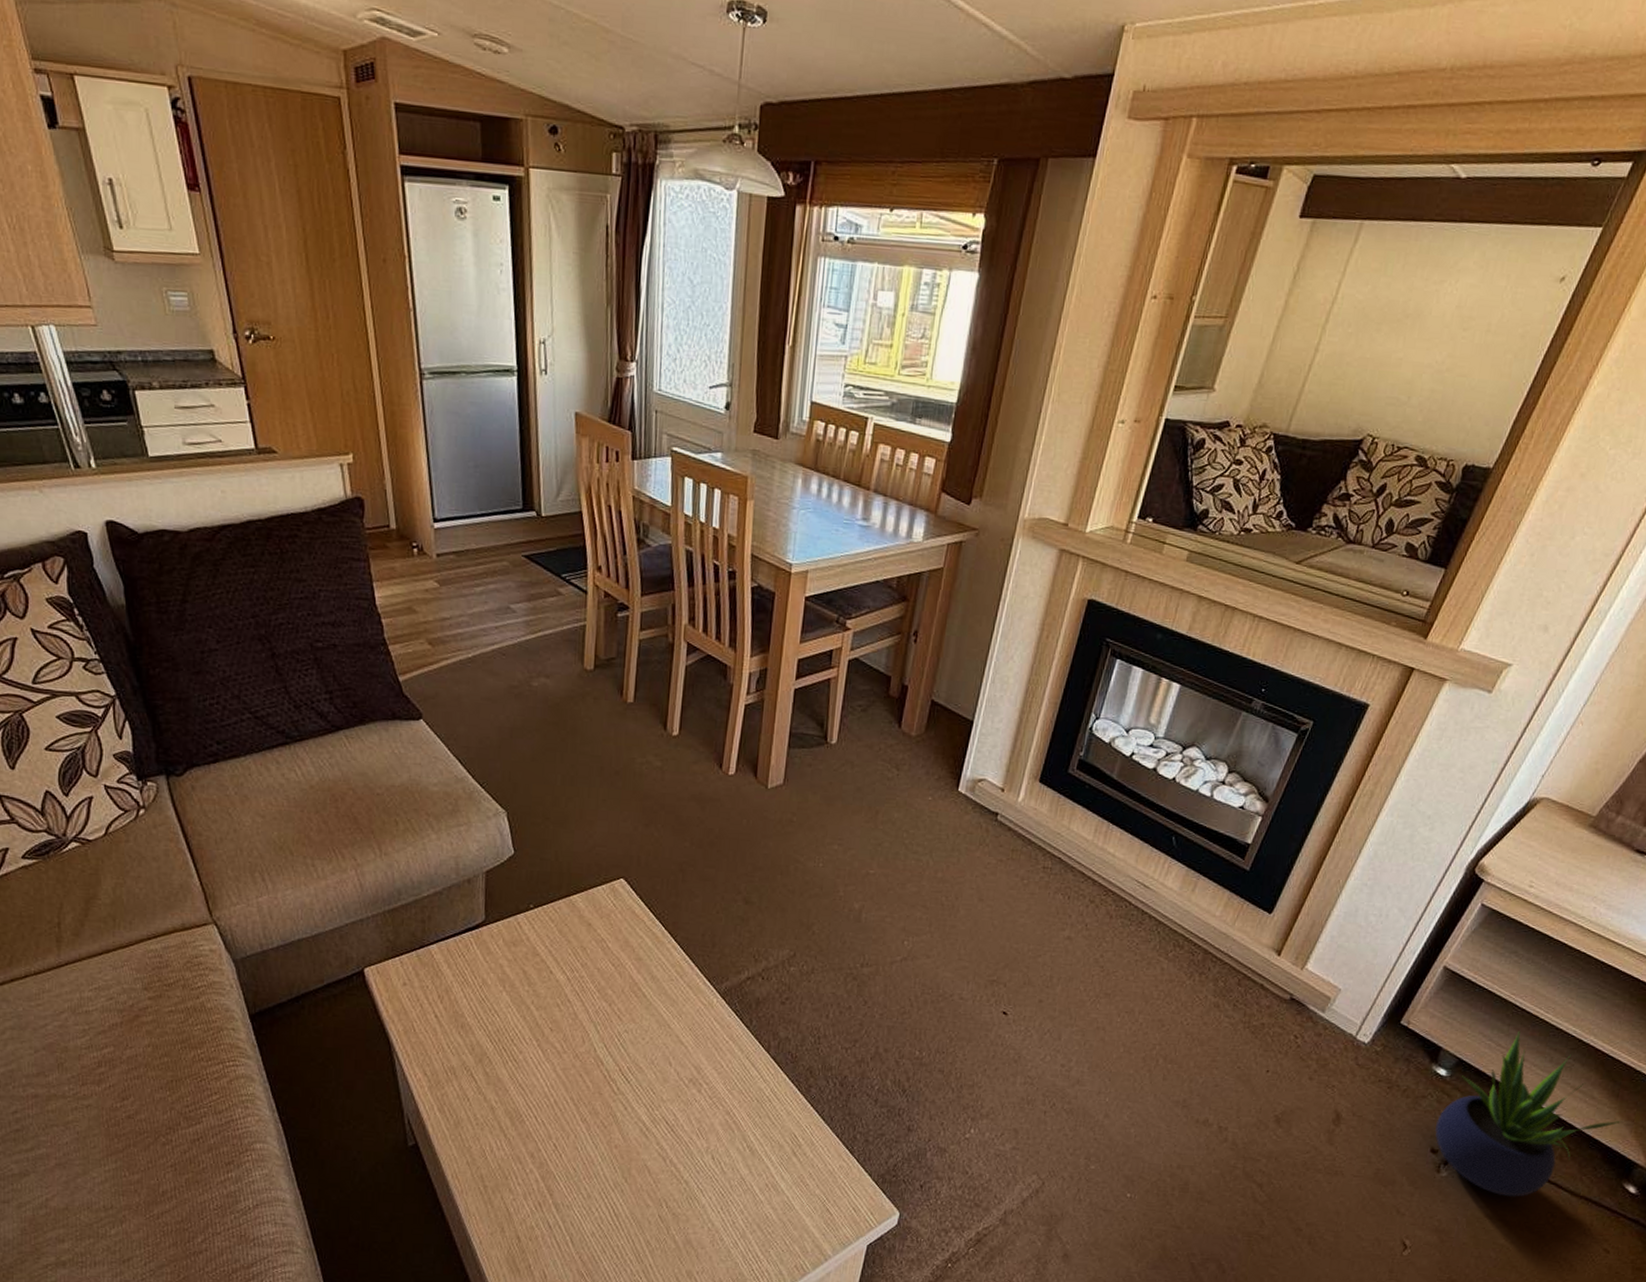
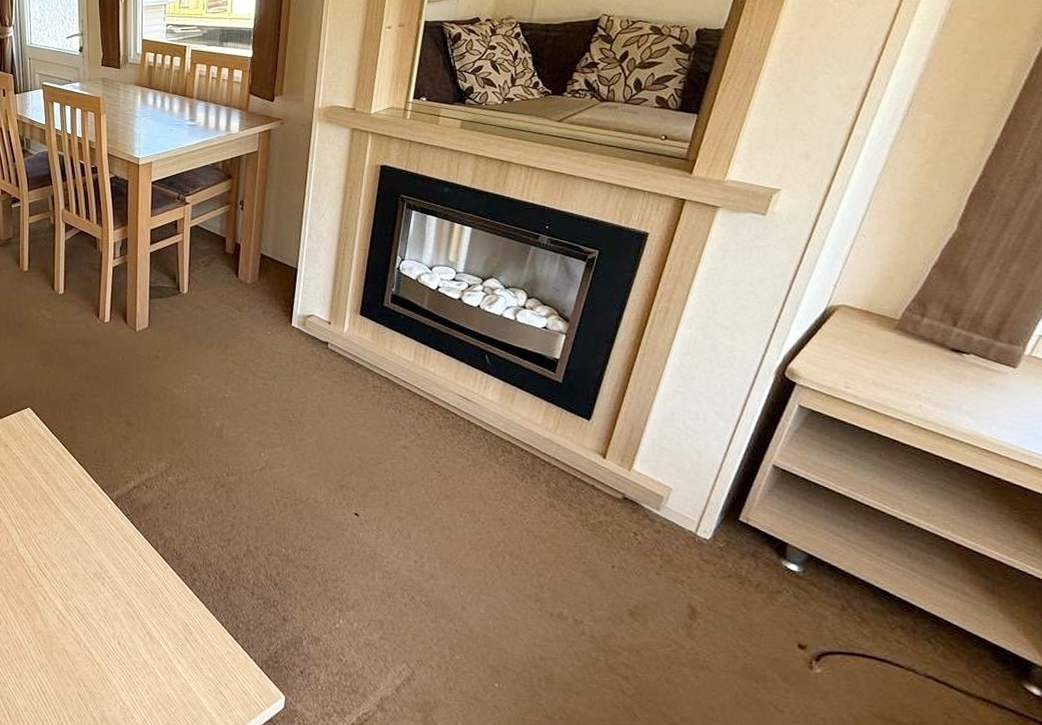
potted plant: present [1435,1031,1622,1197] -> none [798,527,1005,696]

